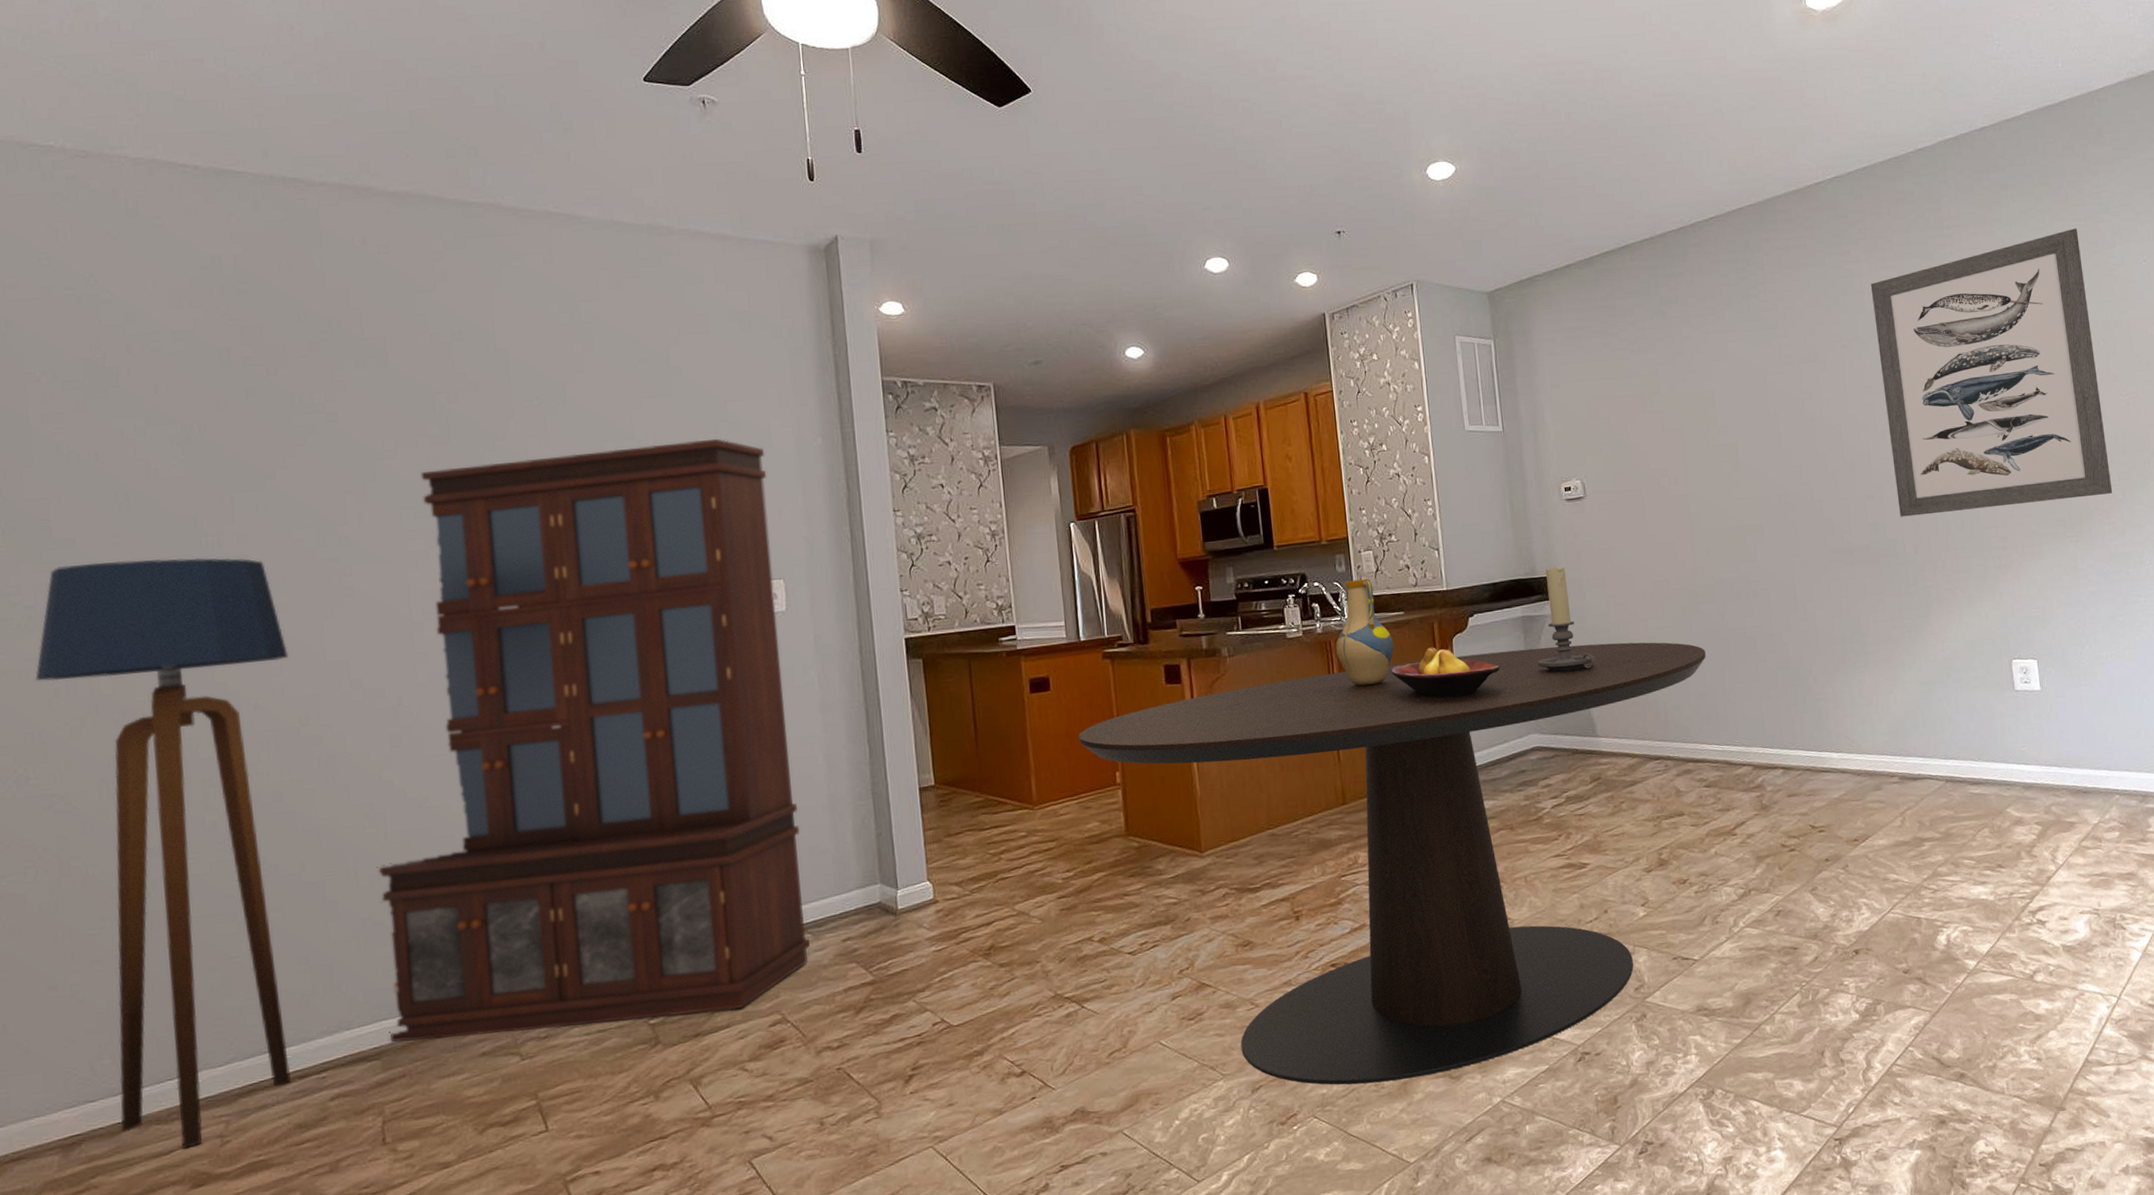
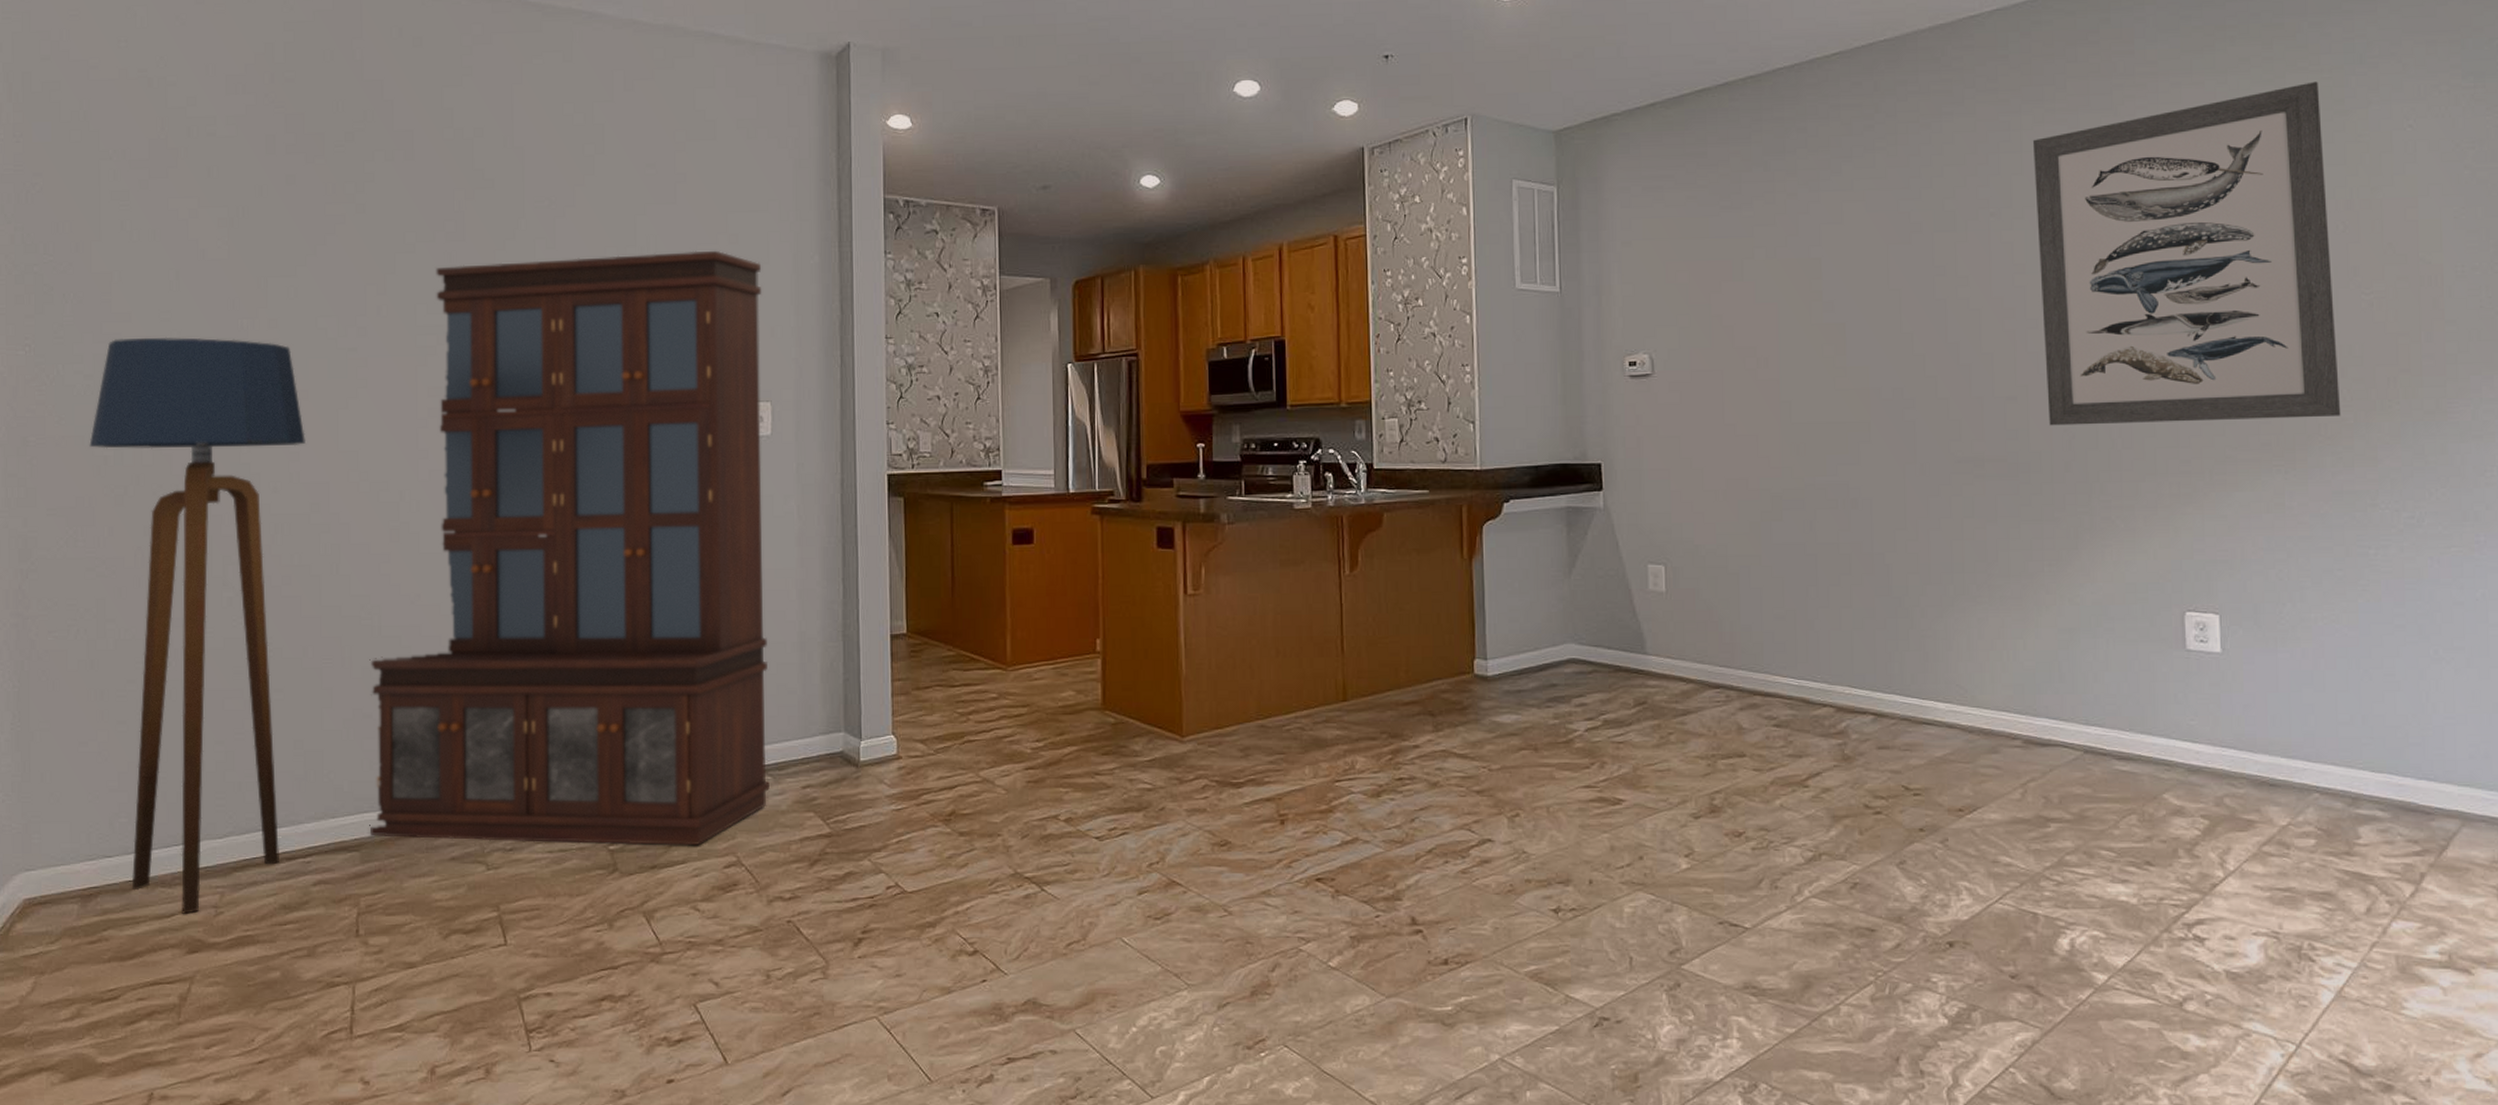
dining table: present [1078,642,1706,1085] -> none [1059,545,1787,1018]
vase: present [1336,578,1394,687] -> none [1348,449,1414,571]
fruit bowl: present [1391,647,1500,698] -> none [1409,533,1536,592]
candle holder: present [1537,566,1595,672] -> none [1581,452,1650,575]

